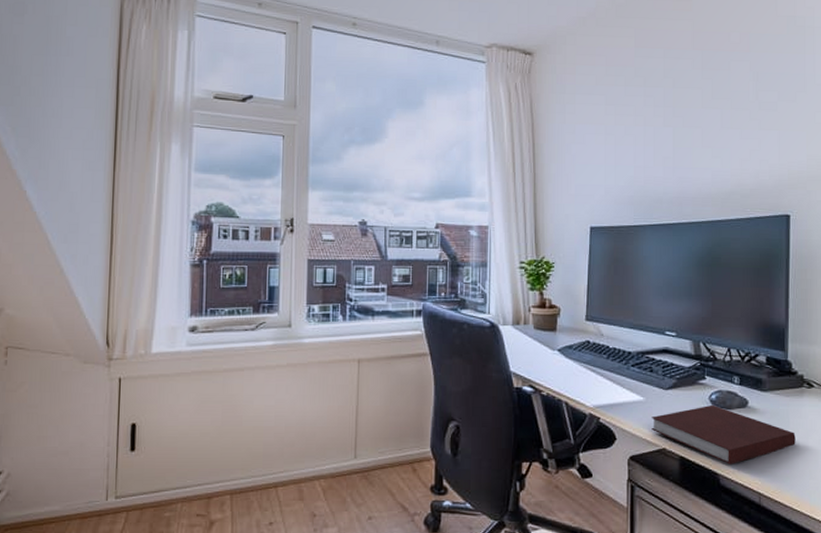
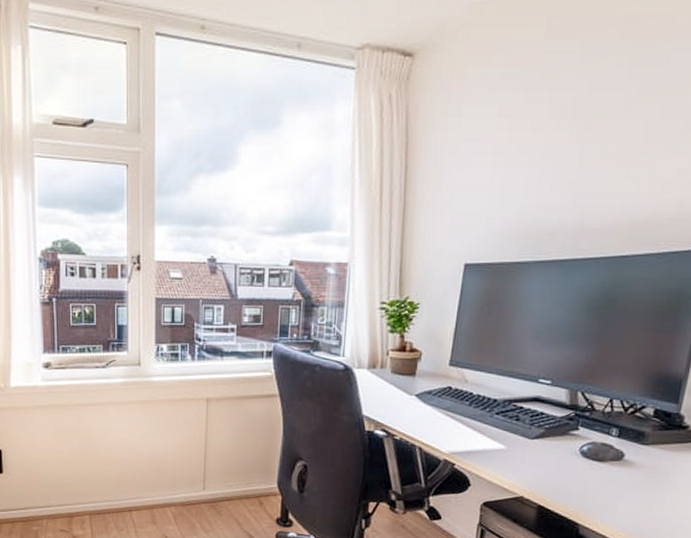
notebook: present [651,404,796,464] -> none [510,456,674,516]

